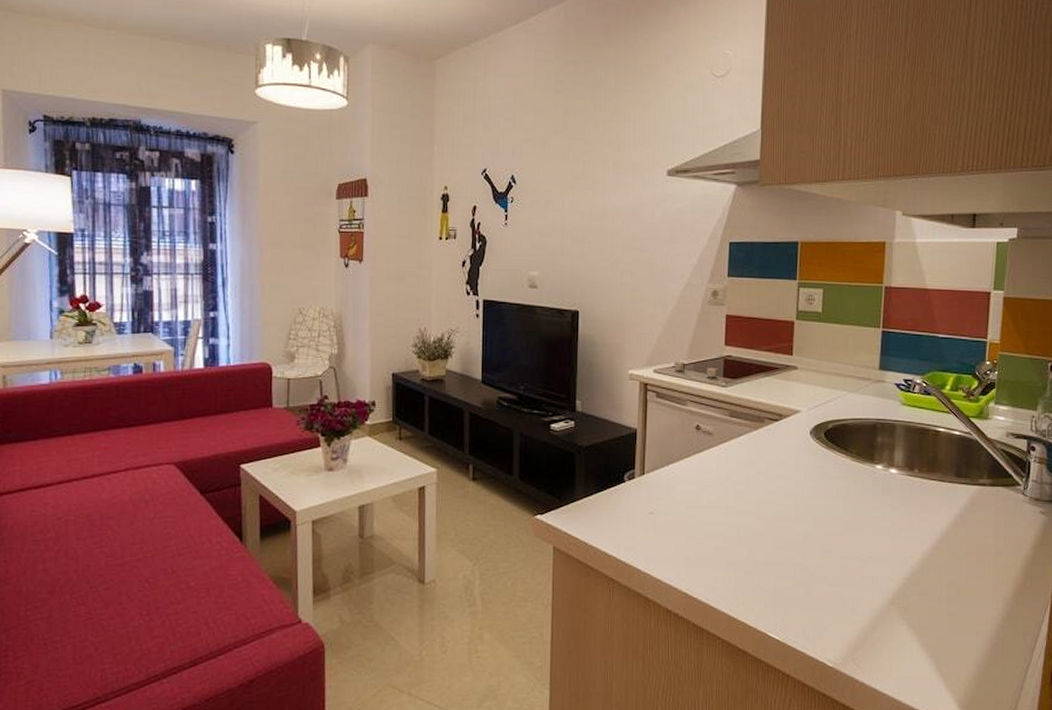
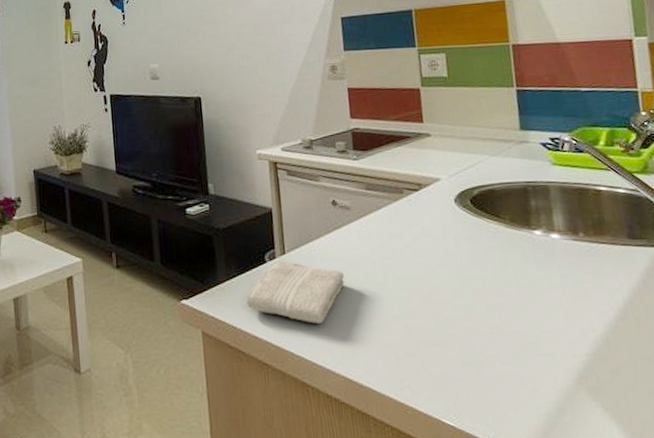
washcloth: none [601,481,698,544] -> present [246,261,345,325]

